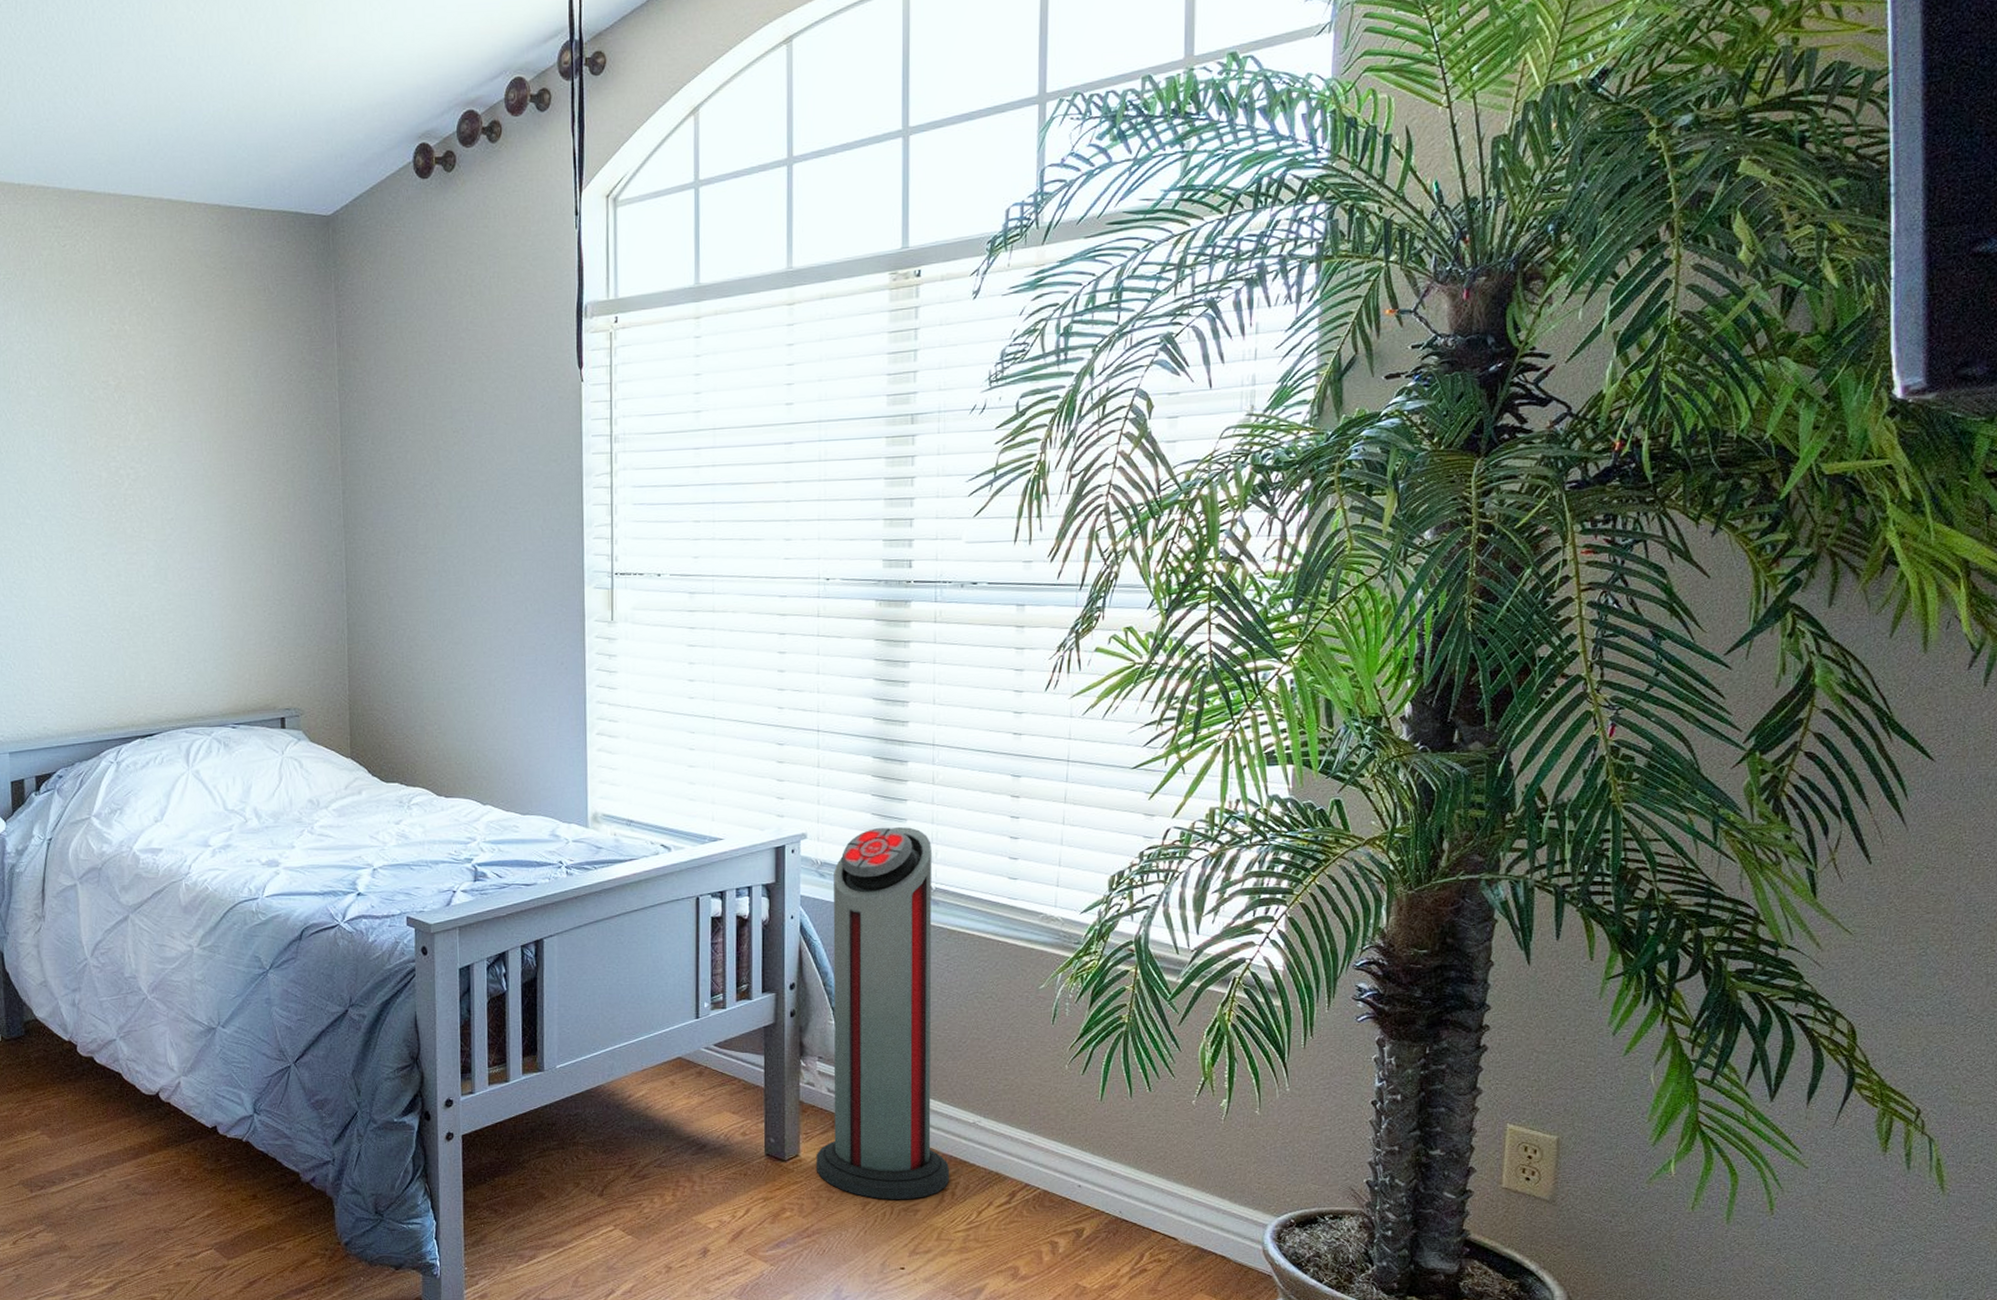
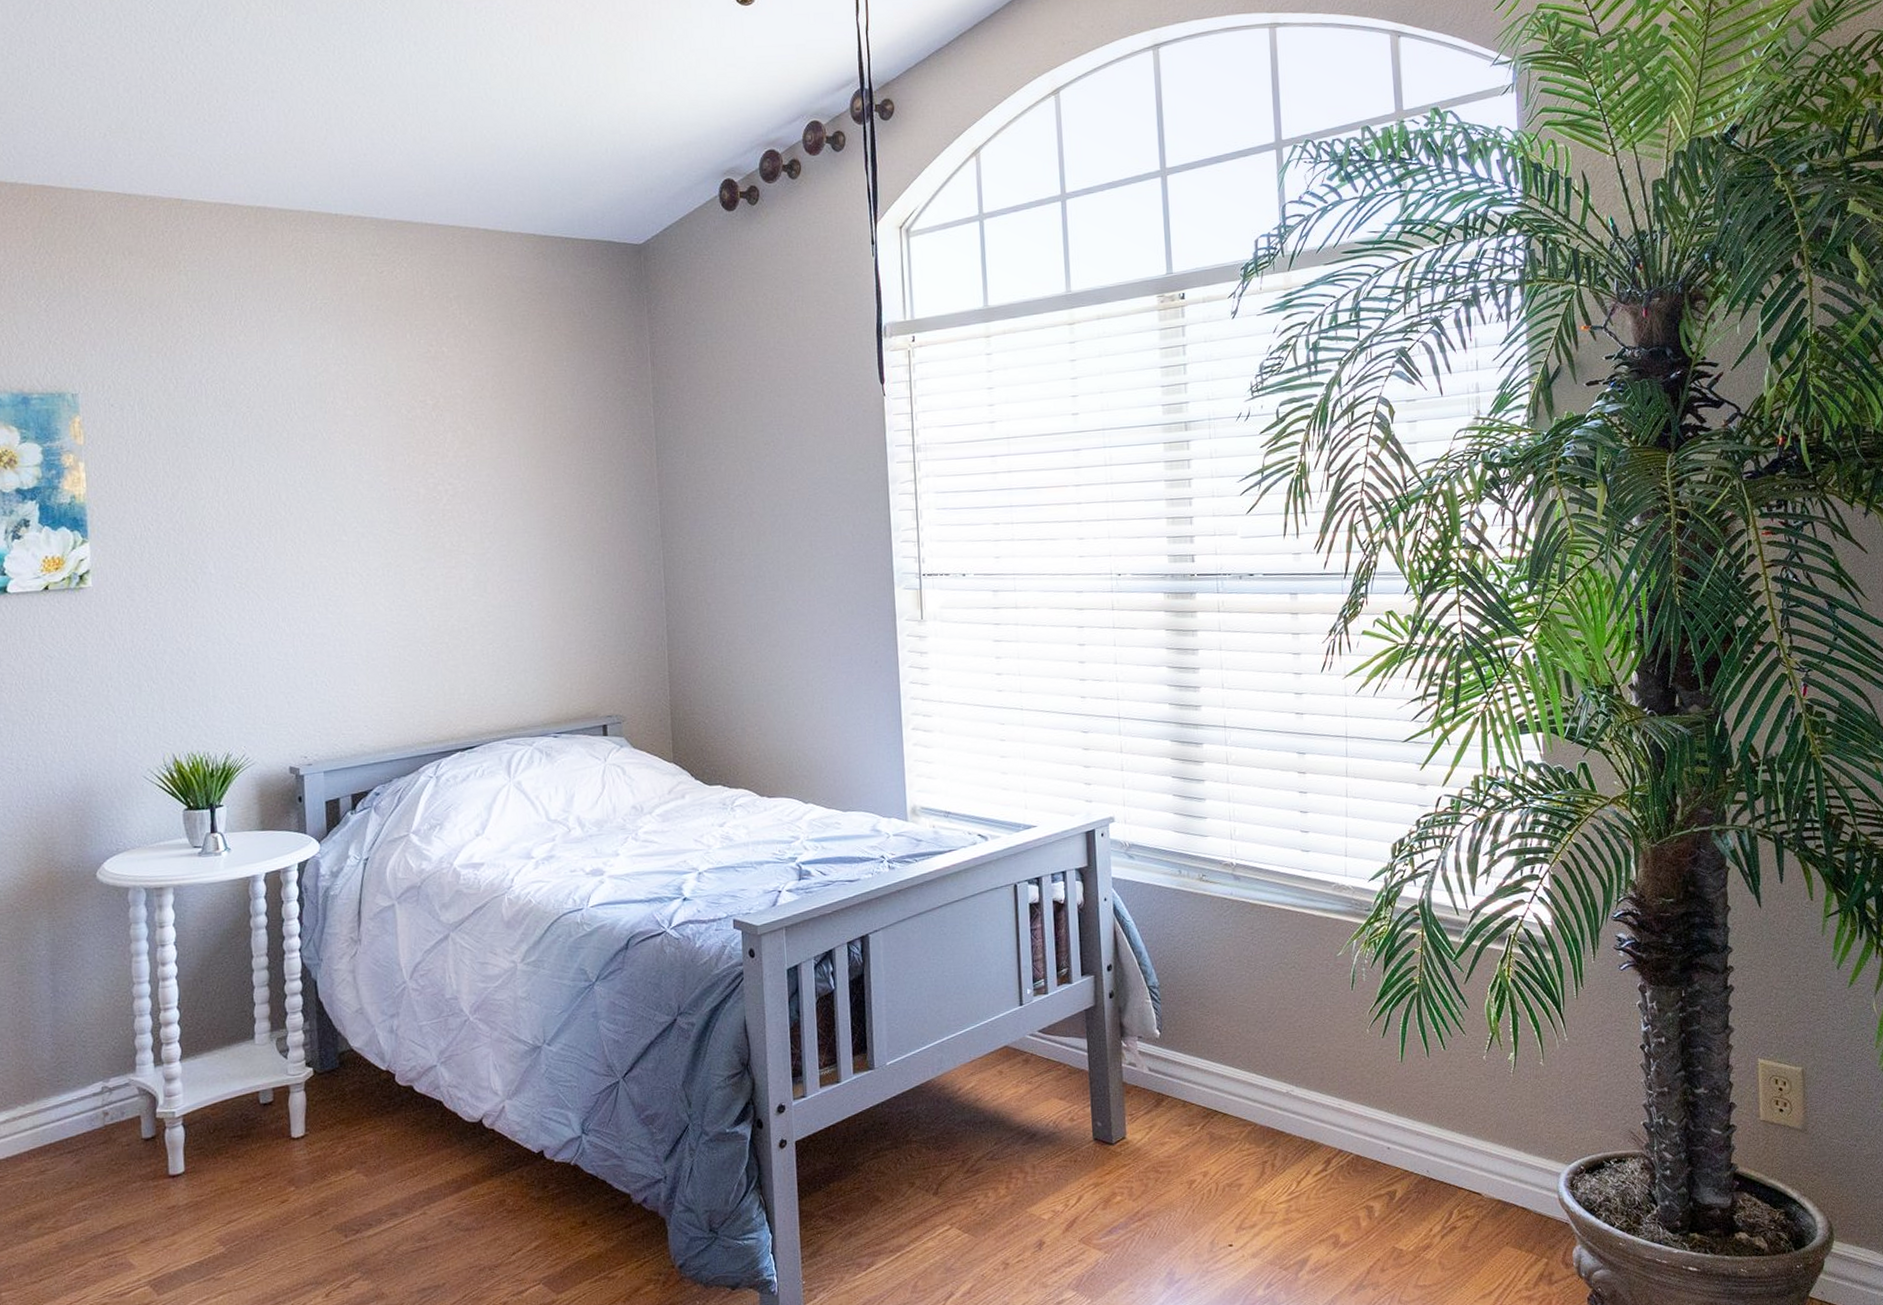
air purifier: present [817,826,950,1200] -> none [1141,806,1269,1176]

